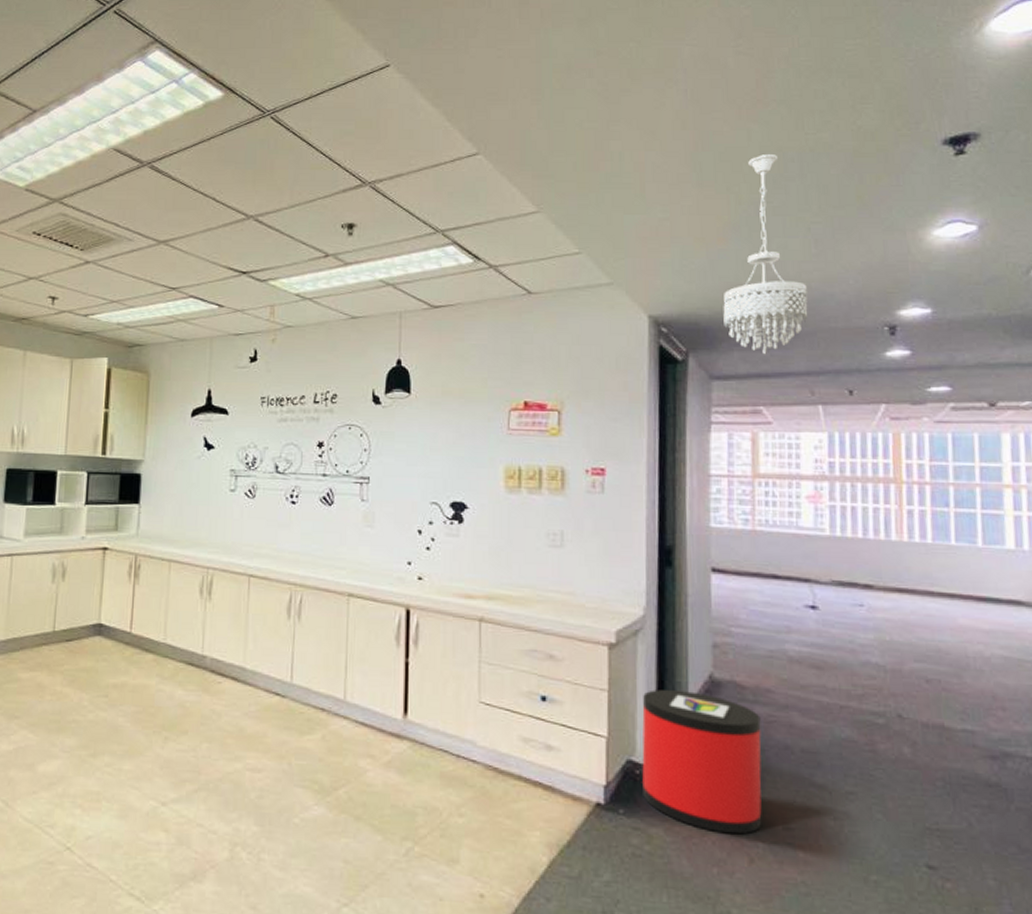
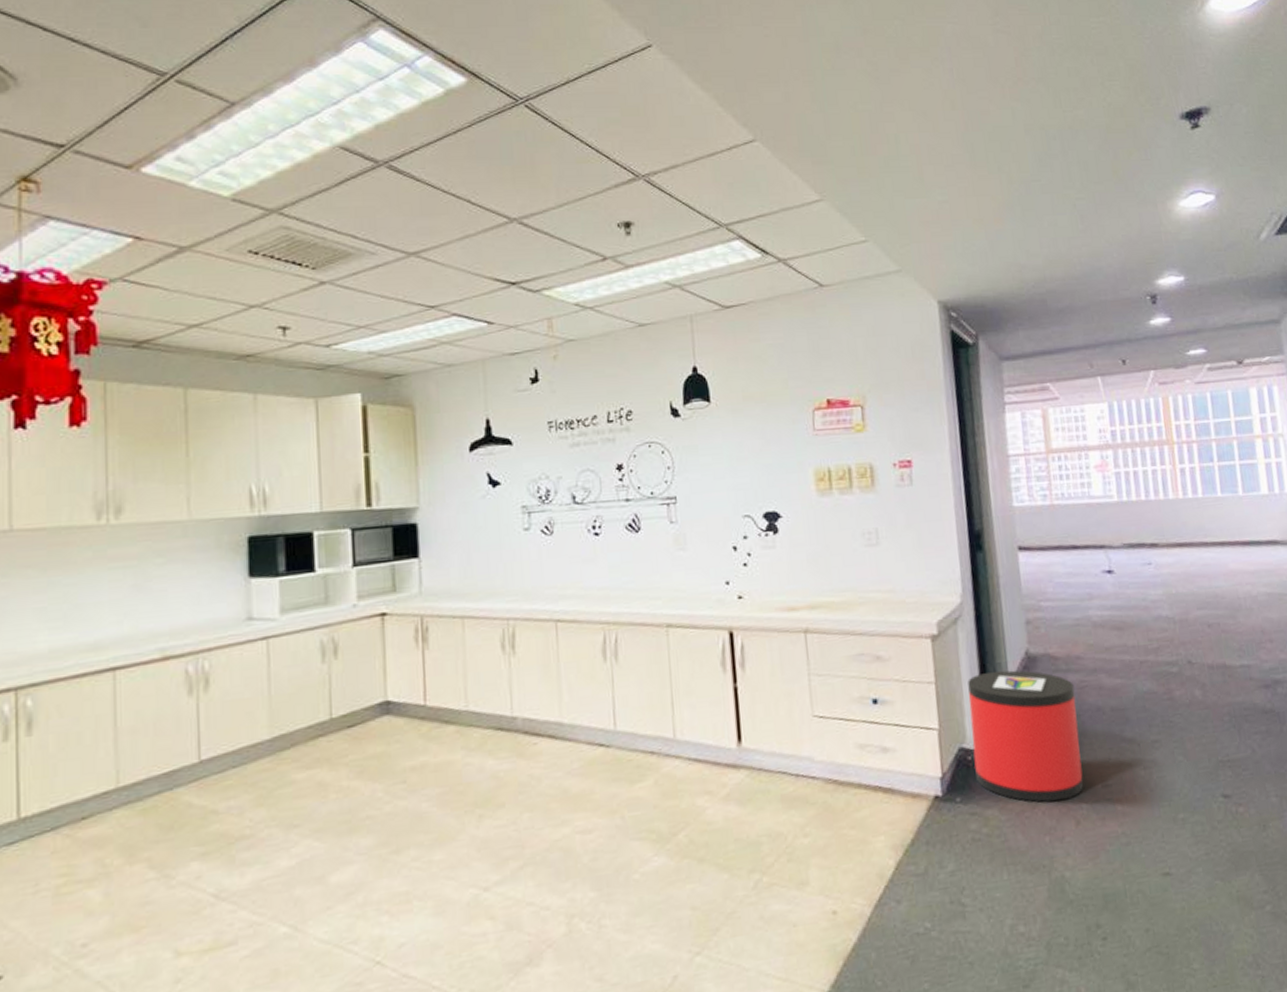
pendant light: present [723,153,808,355] -> none [1005,132,1081,332]

